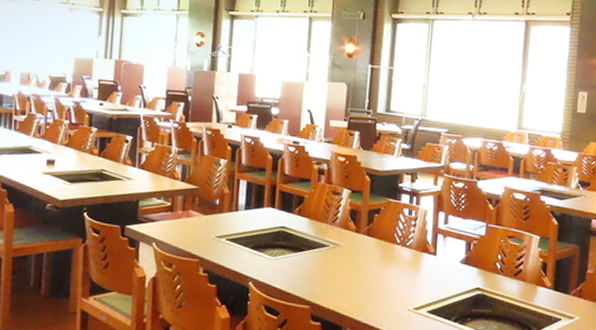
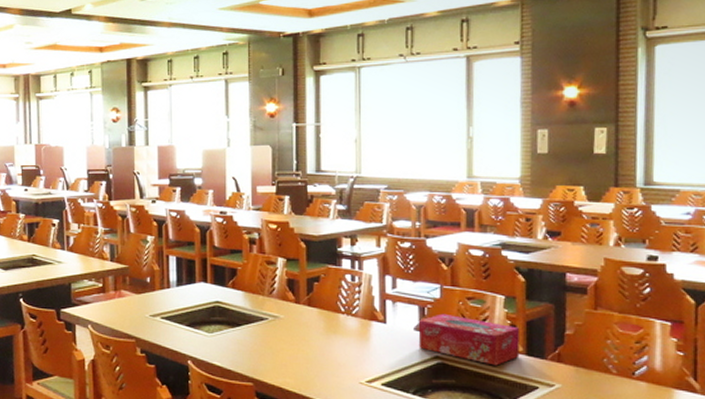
tissue box: none [463,249,549,299] -> present [418,313,520,366]

